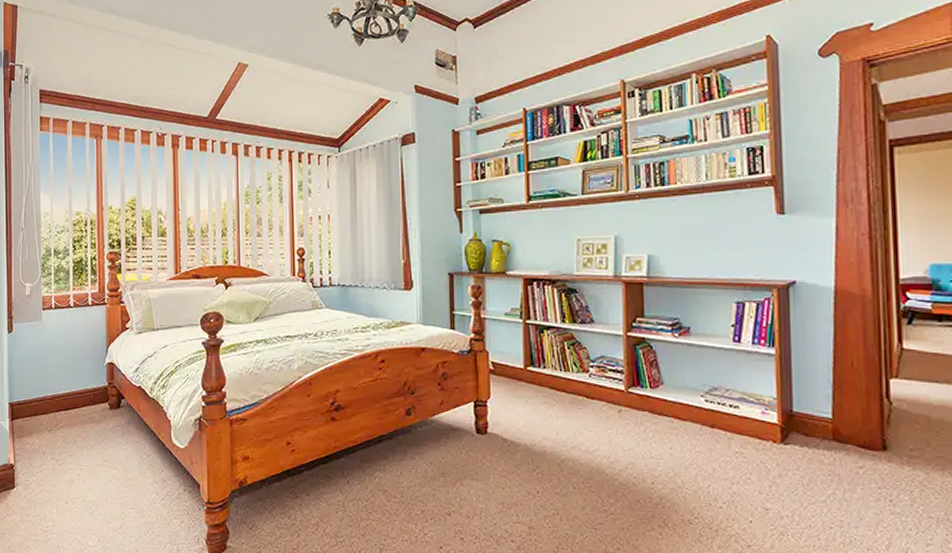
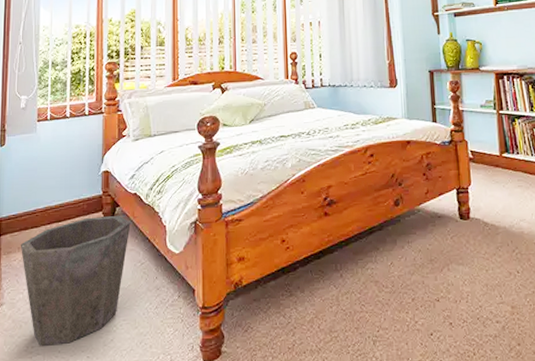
waste bin: none [31,407,136,527] -> present [20,215,131,346]

